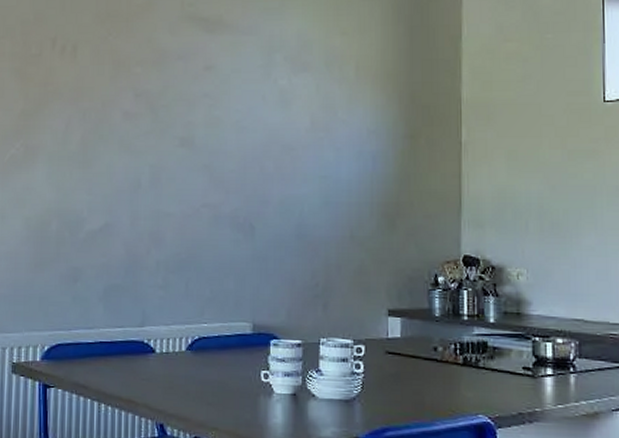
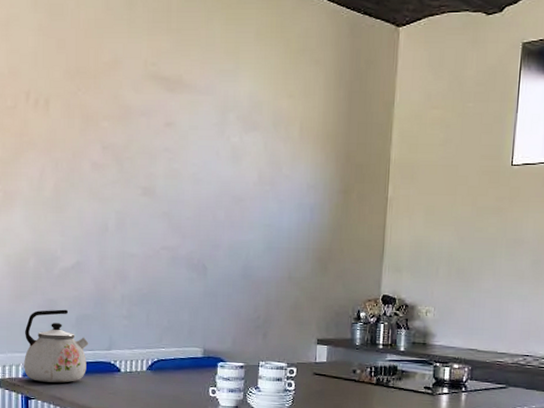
kettle: none [43,279,118,368] -> present [24,309,89,384]

